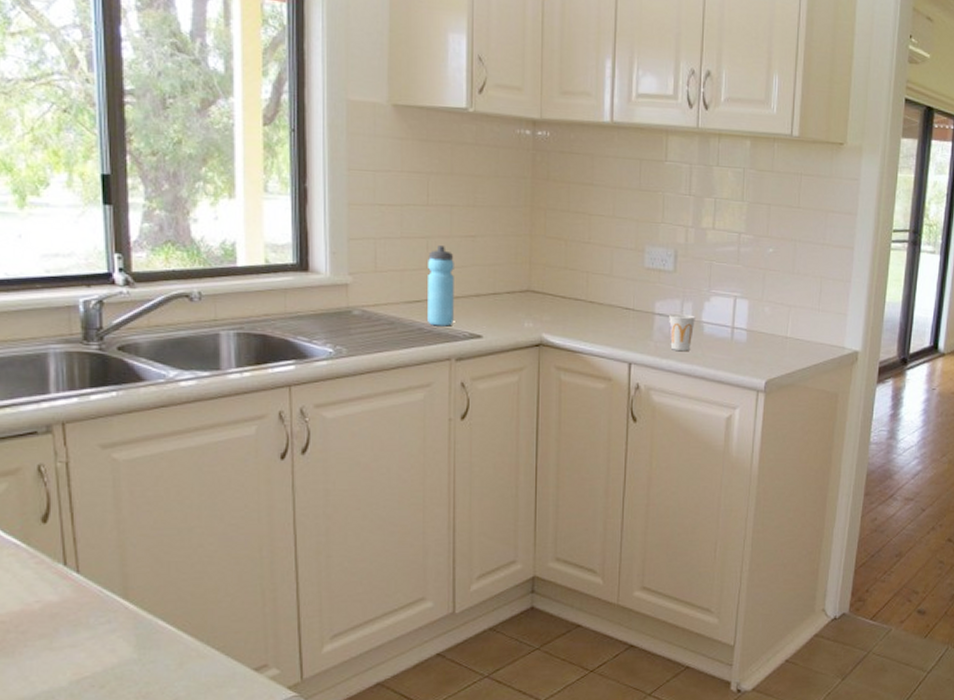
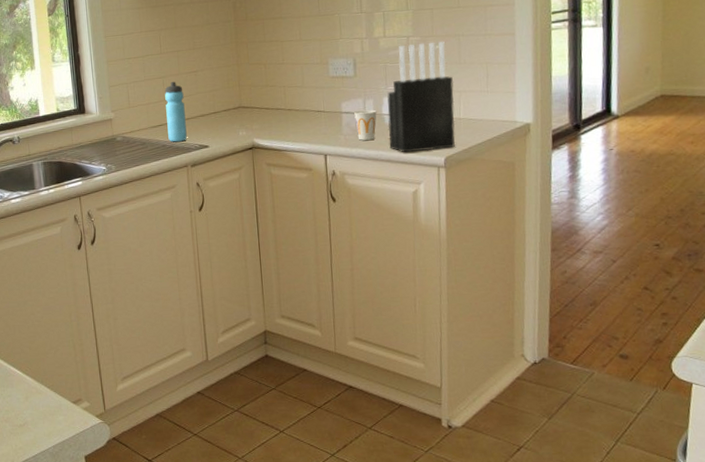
knife block: none [705,241,784,371] -> present [387,41,455,153]

